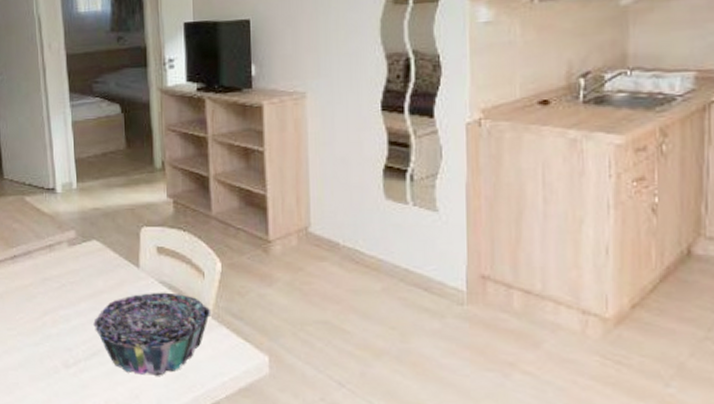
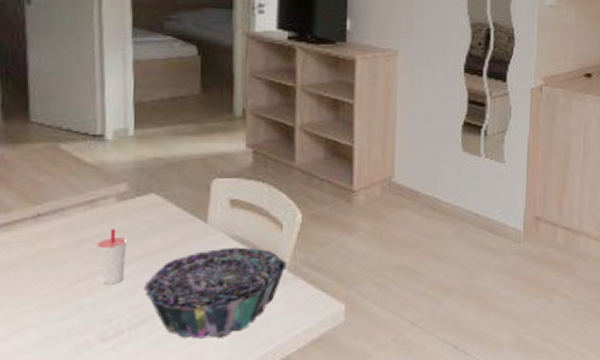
cup: none [56,270,79,319] -> present [96,228,128,285]

